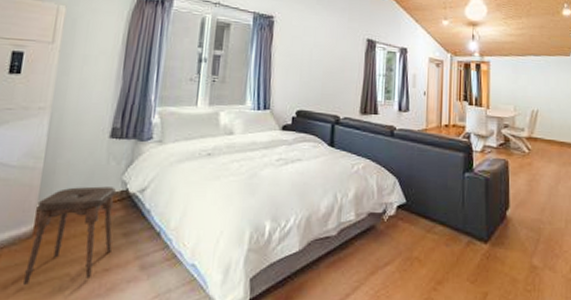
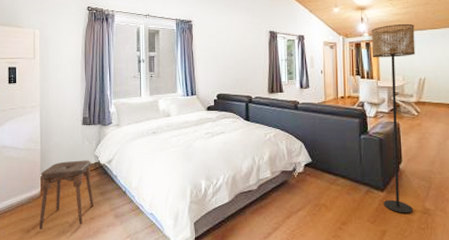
floor lamp: none [481,46,529,271] -> present [371,23,415,213]

